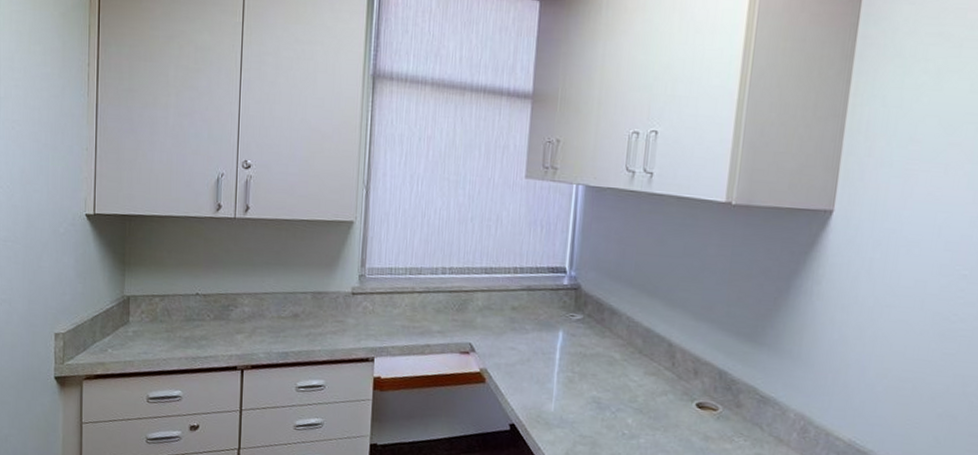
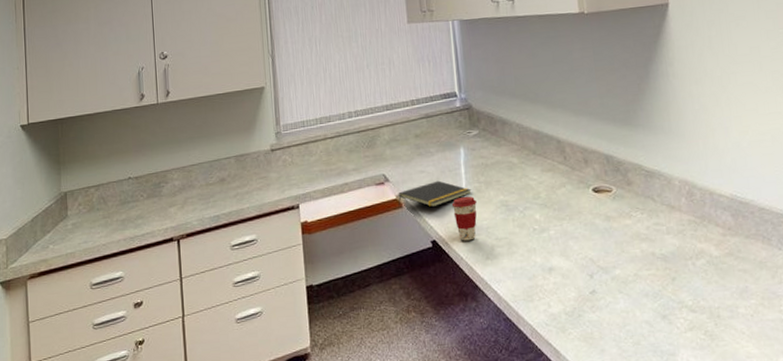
notepad: none [481,361,563,390] -> present [398,180,471,208]
coffee cup: none [538,384,566,432] -> present [451,196,477,241]

